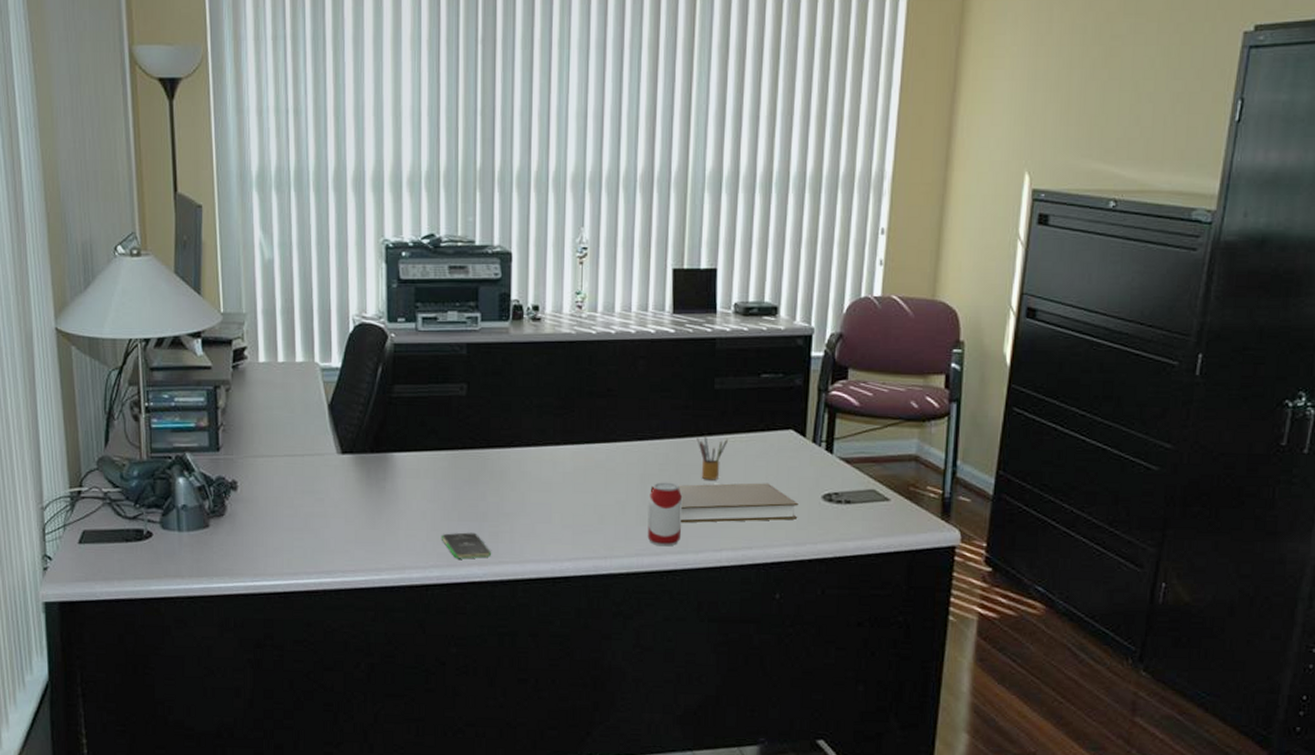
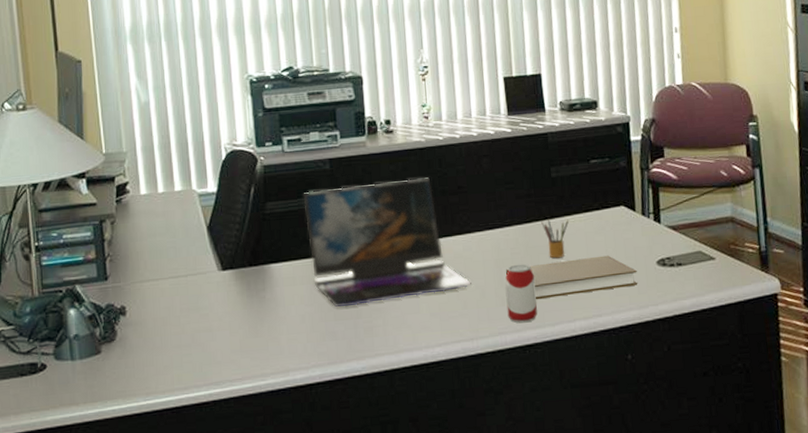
laptop: none [435,375,611,508] -> present [303,177,471,307]
smartphone: present [441,532,492,559] -> none [320,330,369,357]

